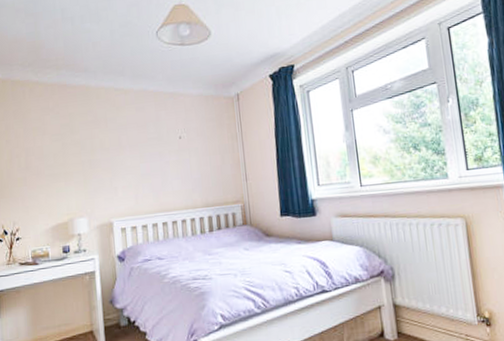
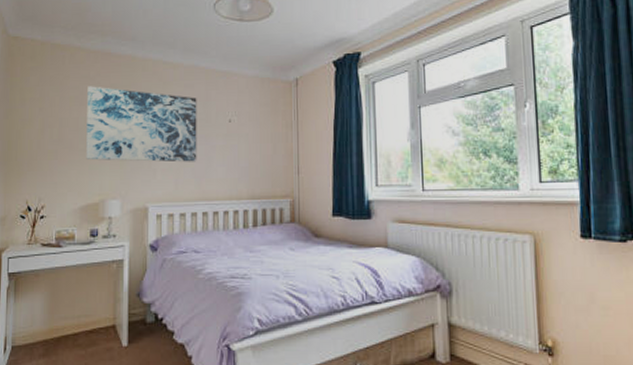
wall art: none [48,116,153,184] -> present [86,86,197,162]

